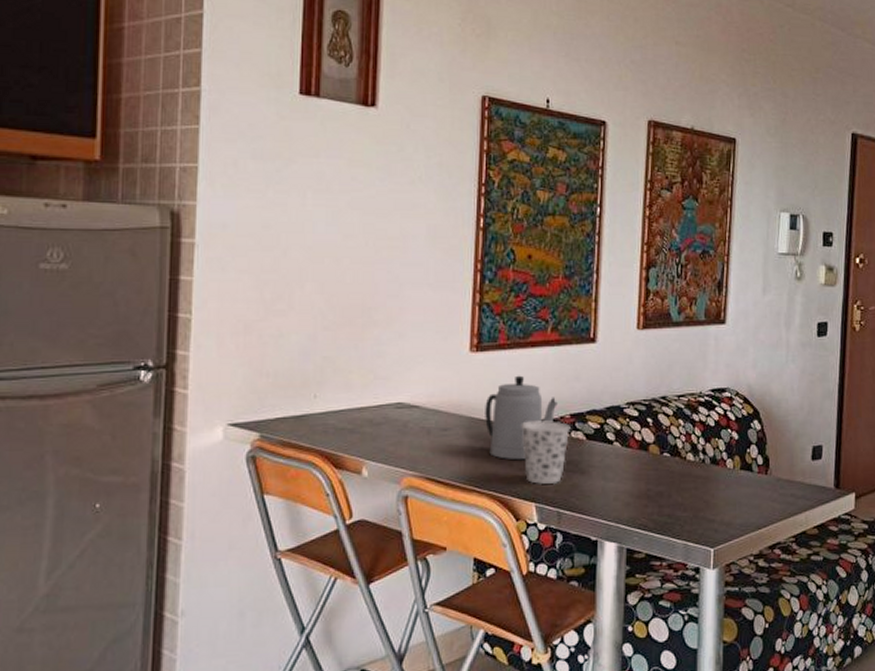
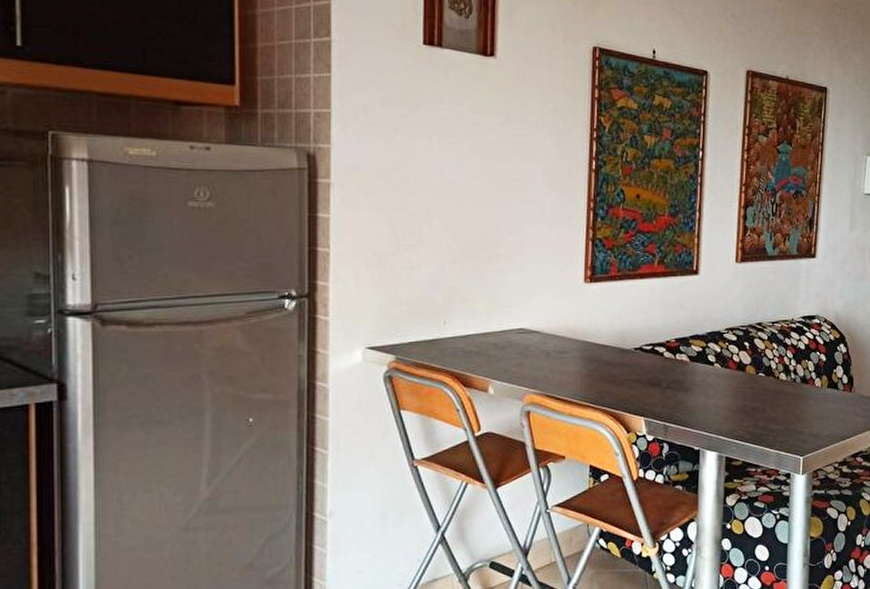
teapot: present [485,375,559,460] -> none [598,304,665,380]
cup: present [522,421,571,485] -> none [632,344,676,401]

